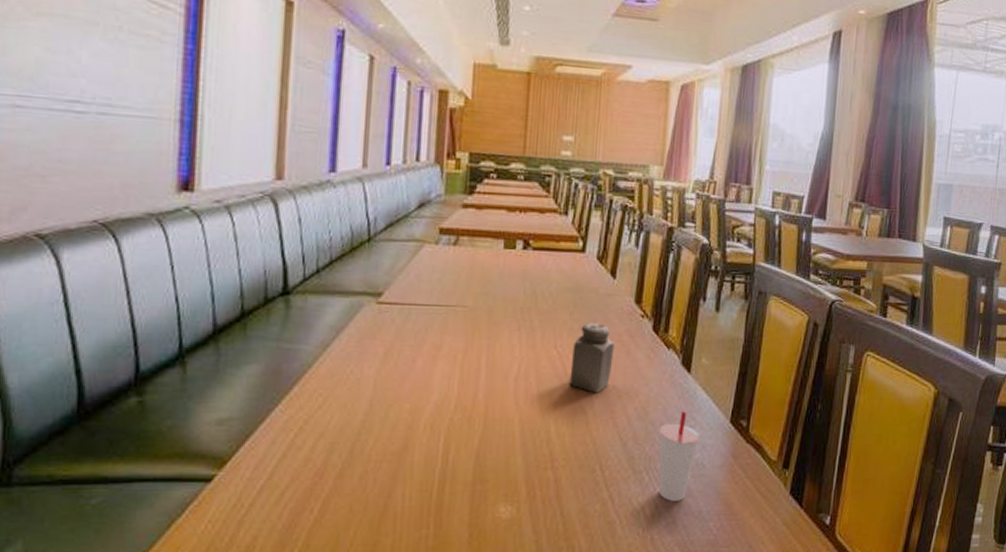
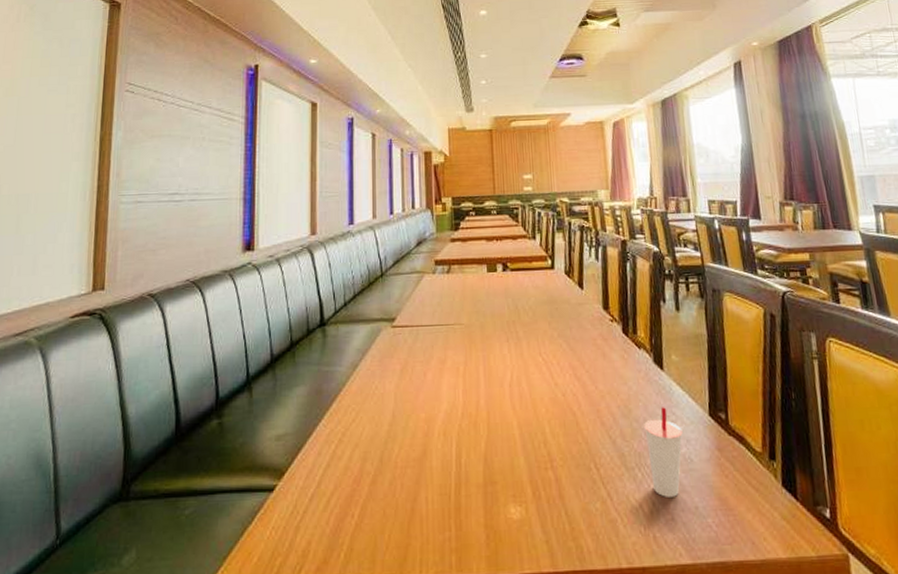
salt shaker: present [569,323,615,393] -> none [555,330,592,395]

